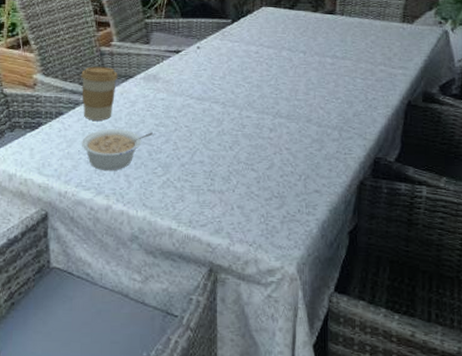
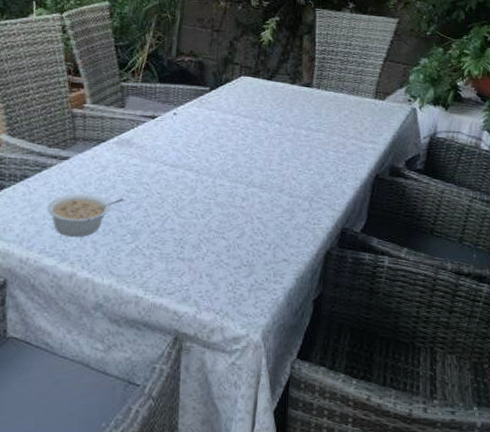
coffee cup: present [81,66,118,121] -> none [50,128,90,185]

